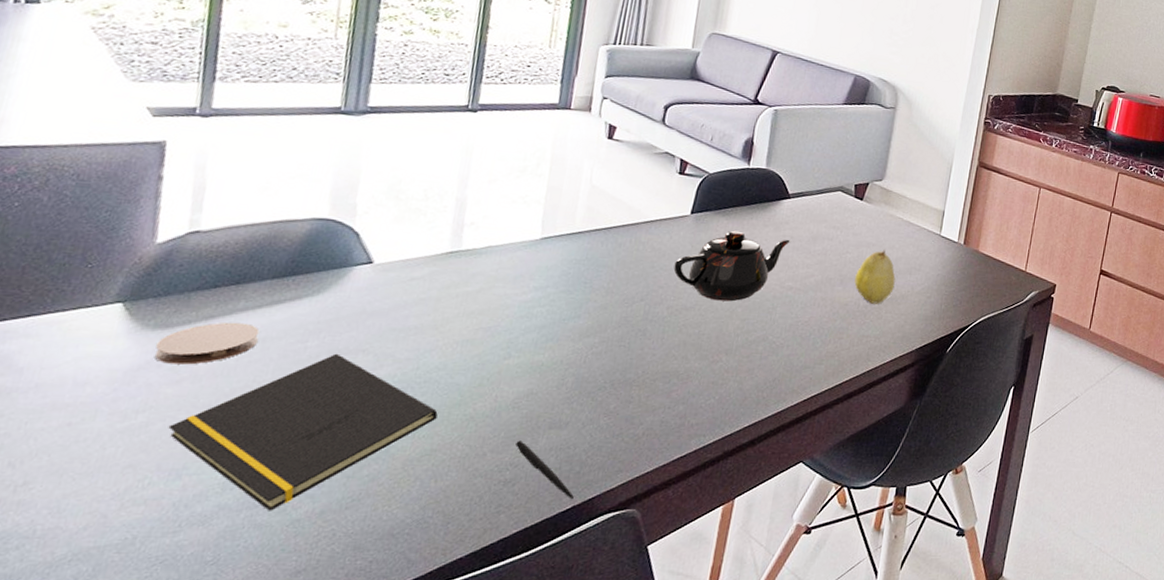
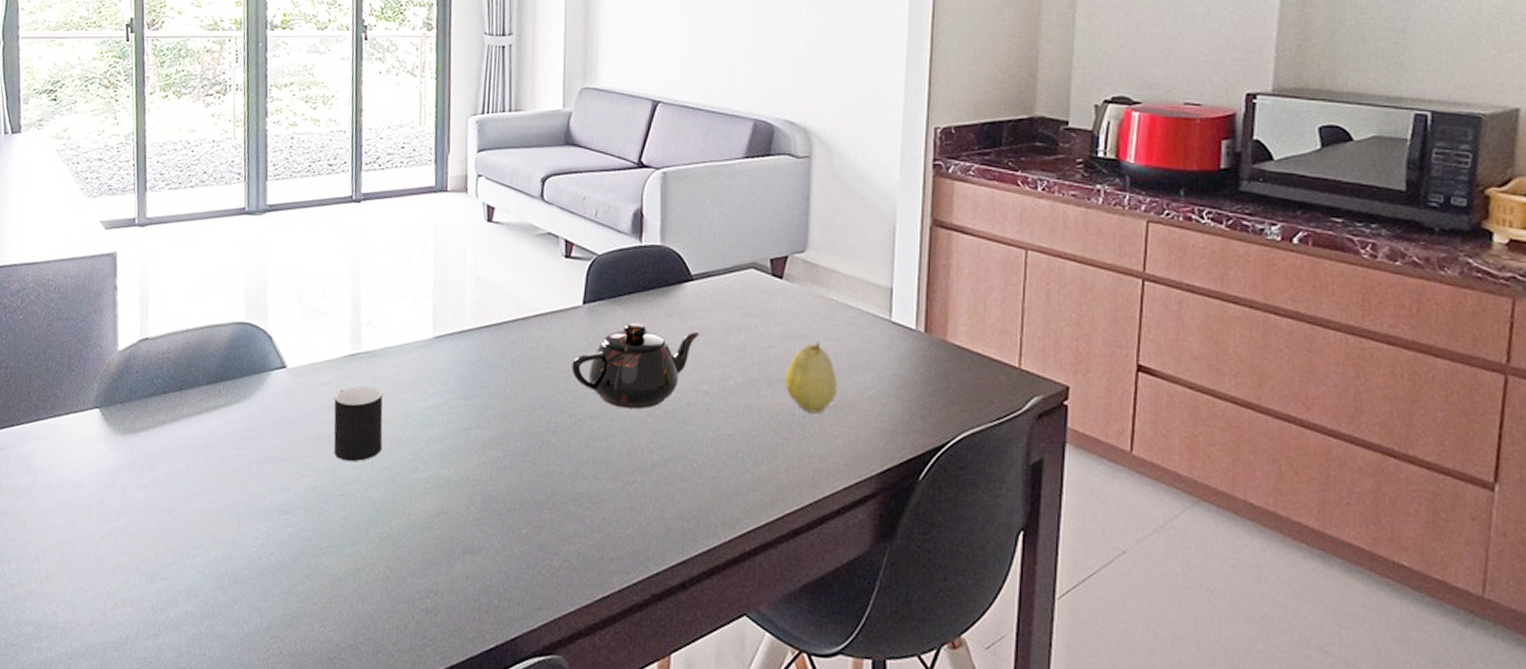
coaster: present [154,322,260,365] -> none [126,428,202,470]
notepad: present [168,353,438,511] -> none [142,462,358,622]
cup: none [419,281,481,351] -> present [333,386,383,462]
pen: present [515,440,574,498] -> none [433,565,496,636]

